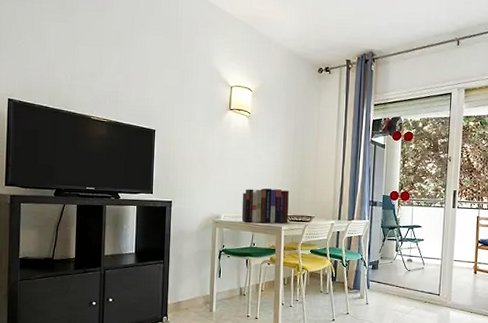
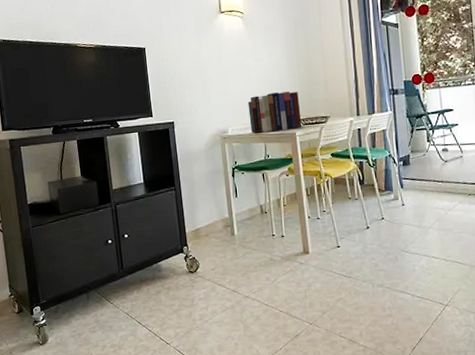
box: none [40,238,91,272] -> present [47,175,100,214]

